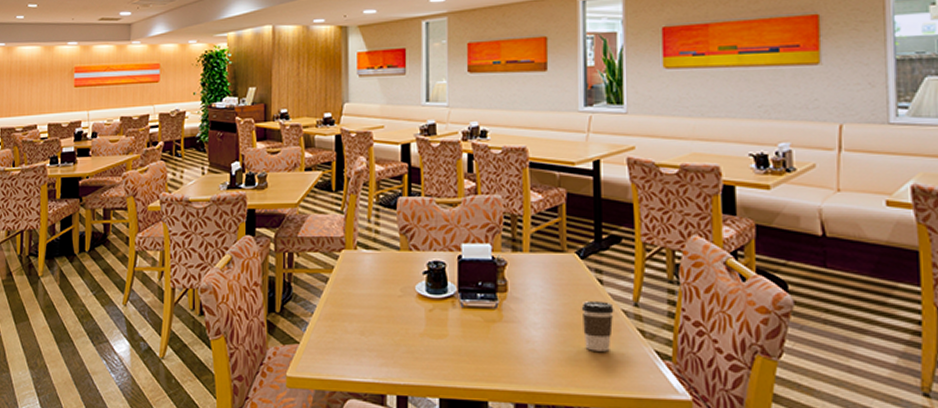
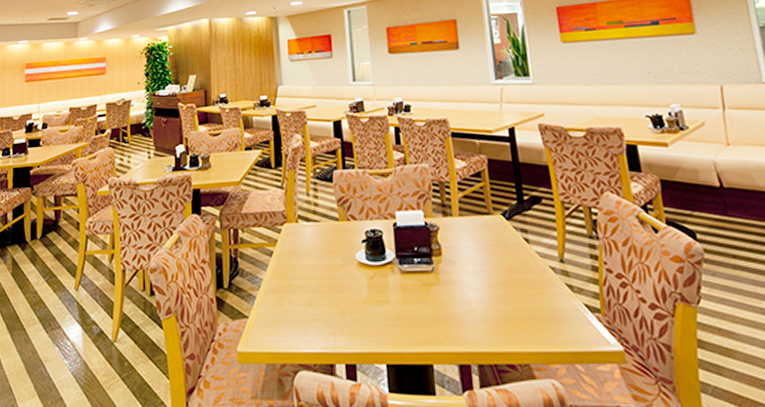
coffee cup: present [581,301,614,352] -> none [511,259,543,308]

